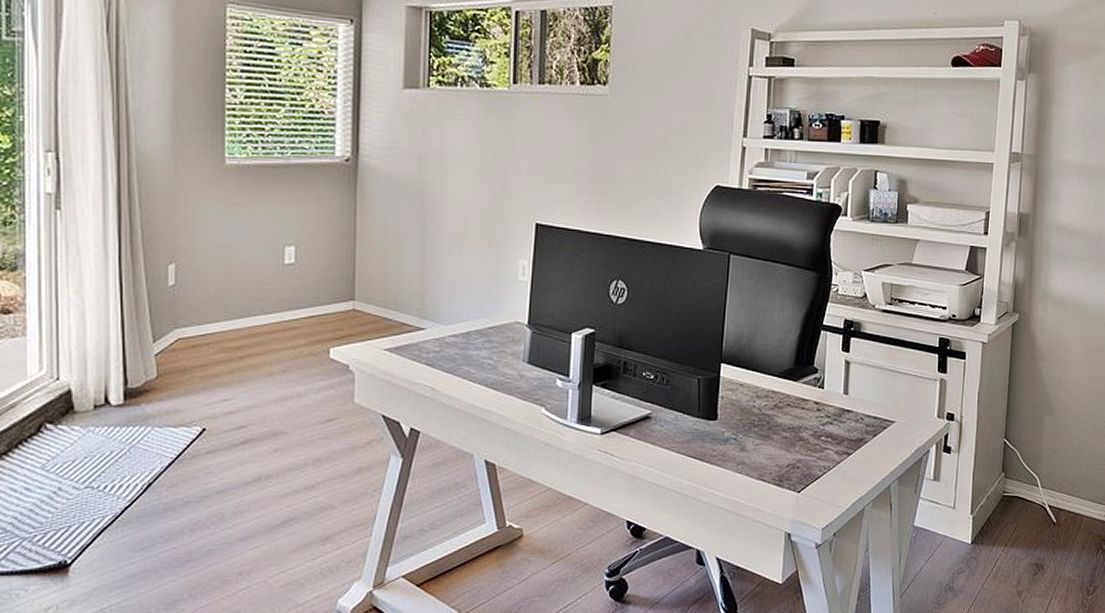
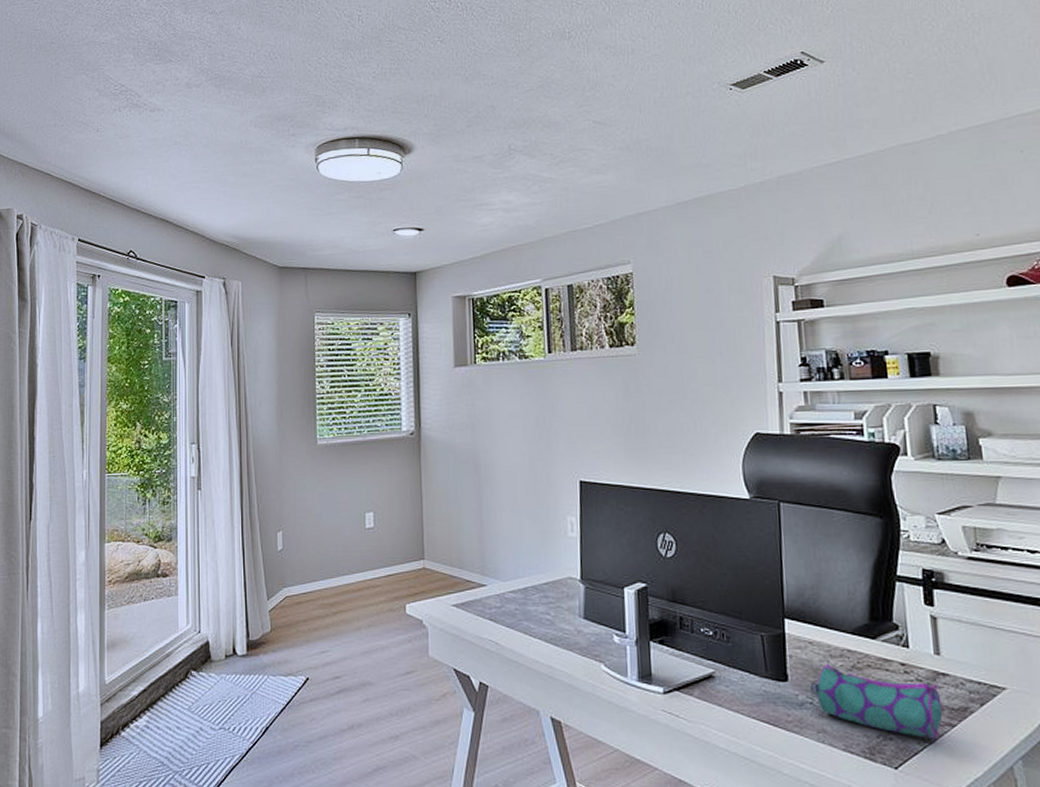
pencil case: none [735,403,844,466] -> present [810,663,943,739]

